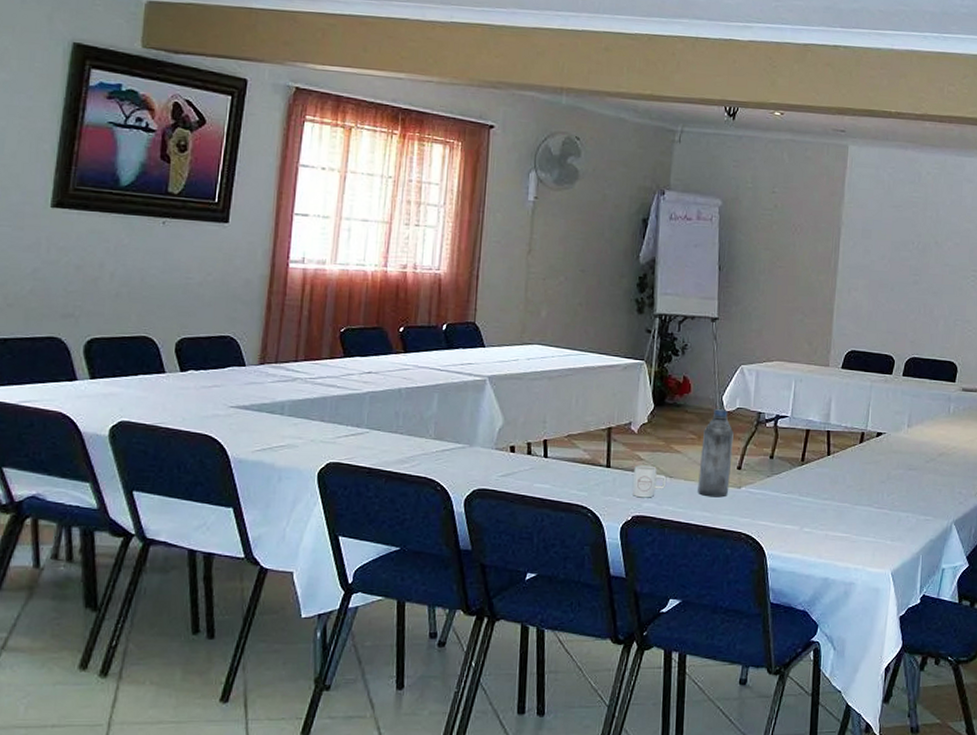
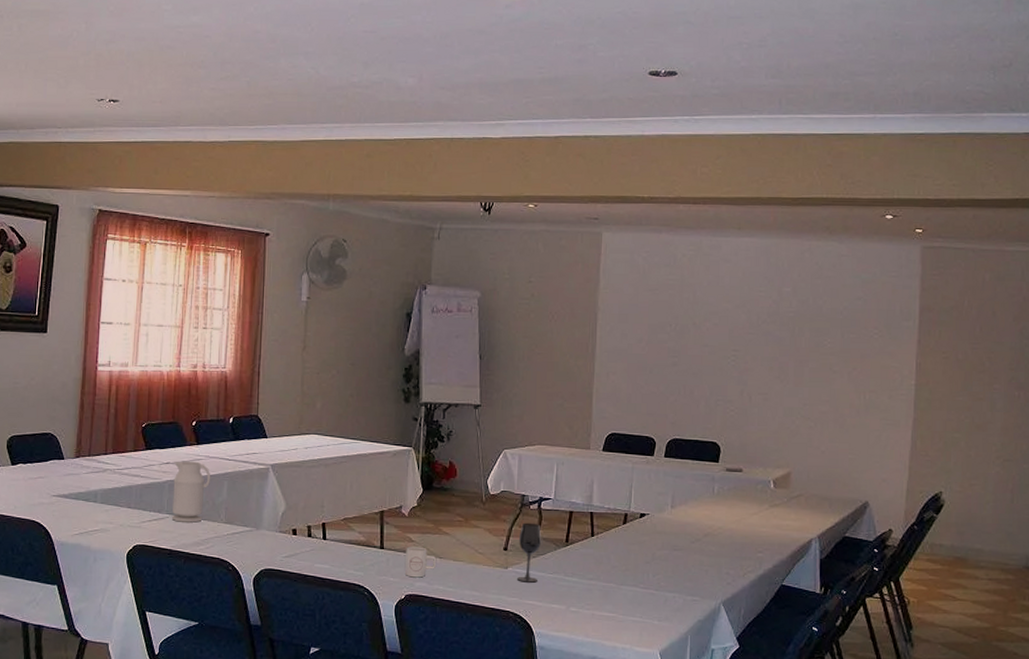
water jug: none [373,370,420,438] -> present [172,461,211,523]
water bottle: present [698,408,734,498] -> none [466,491,499,577]
wine glass: none [751,441,777,503] -> present [517,522,541,583]

